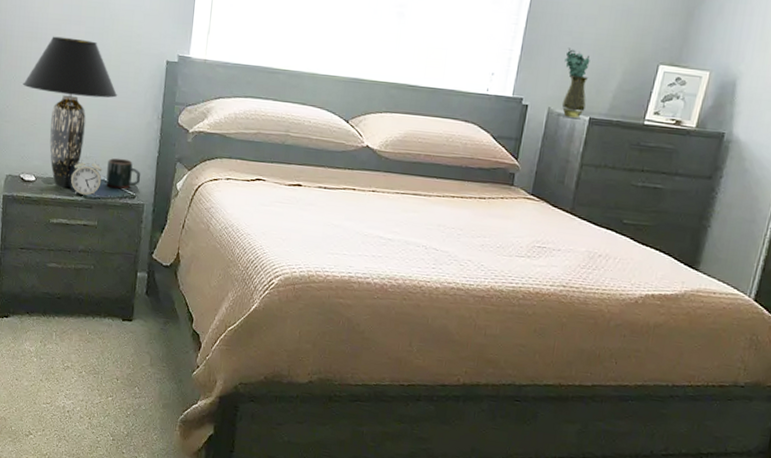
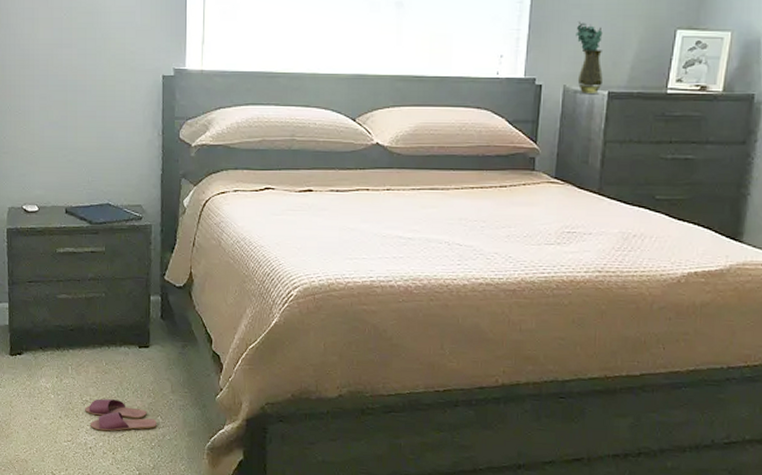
table lamp: present [23,36,118,188] -> none [18,61,116,215]
slippers: none [66,365,134,399] -> present [85,398,156,432]
alarm clock: present [70,156,103,196] -> none [74,181,106,222]
mug: present [106,158,141,189] -> none [110,179,146,211]

